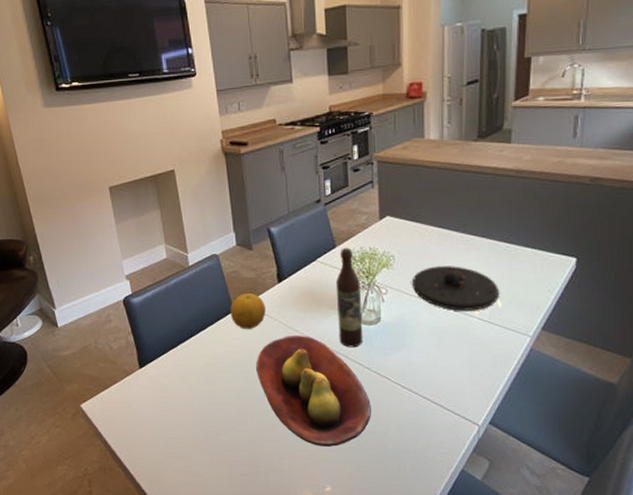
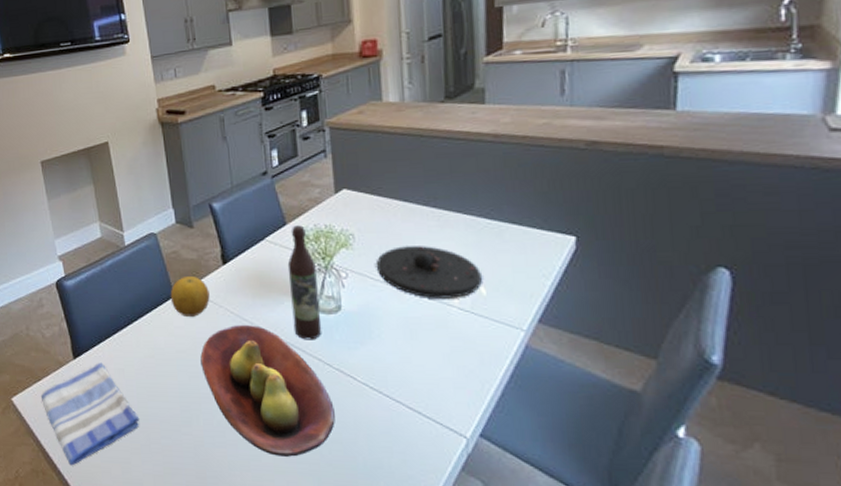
dish towel: none [108,371,200,462] -> present [40,362,140,466]

